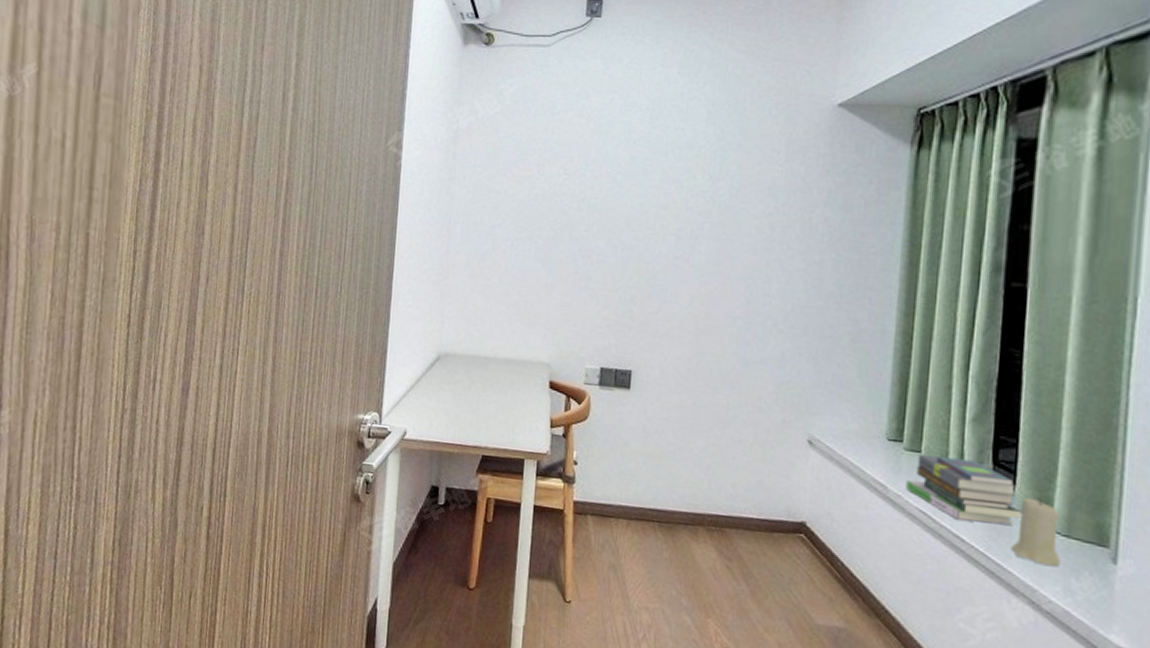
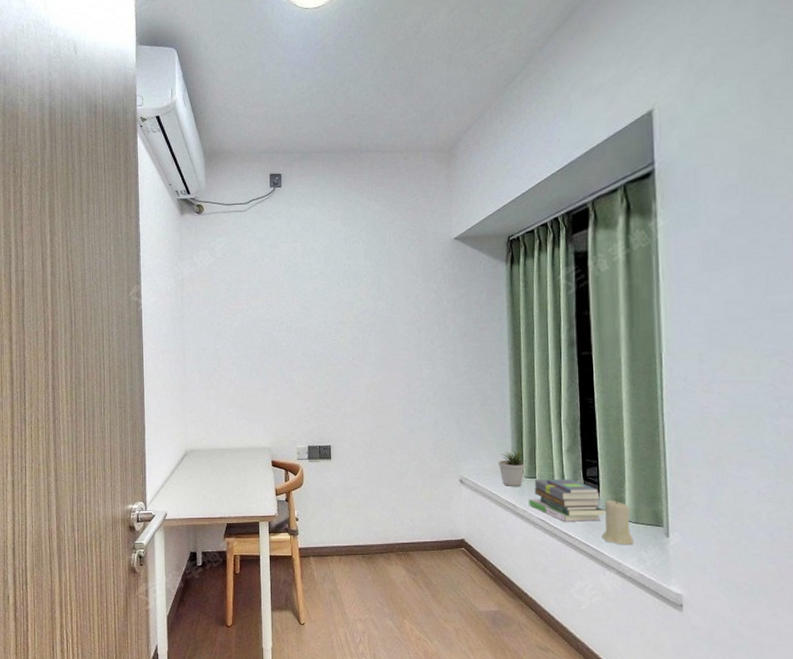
potted plant: none [866,407,909,461] -> present [498,449,526,487]

